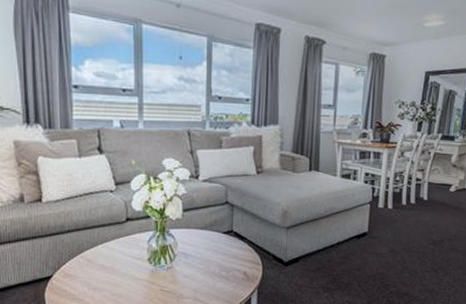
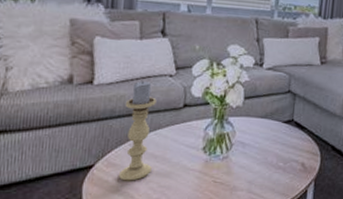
candle holder: none [72,198,103,290] -> present [118,81,157,181]

